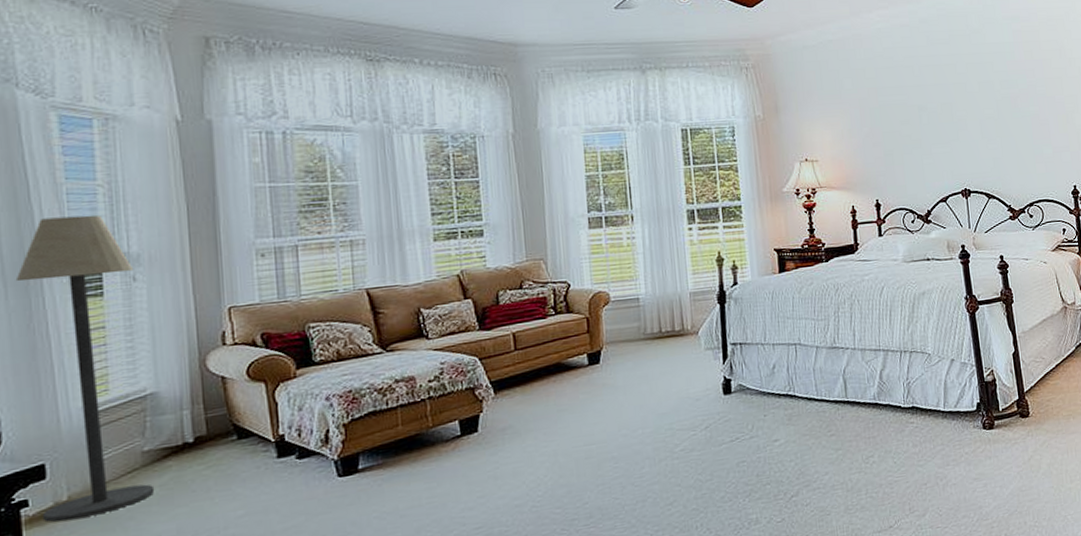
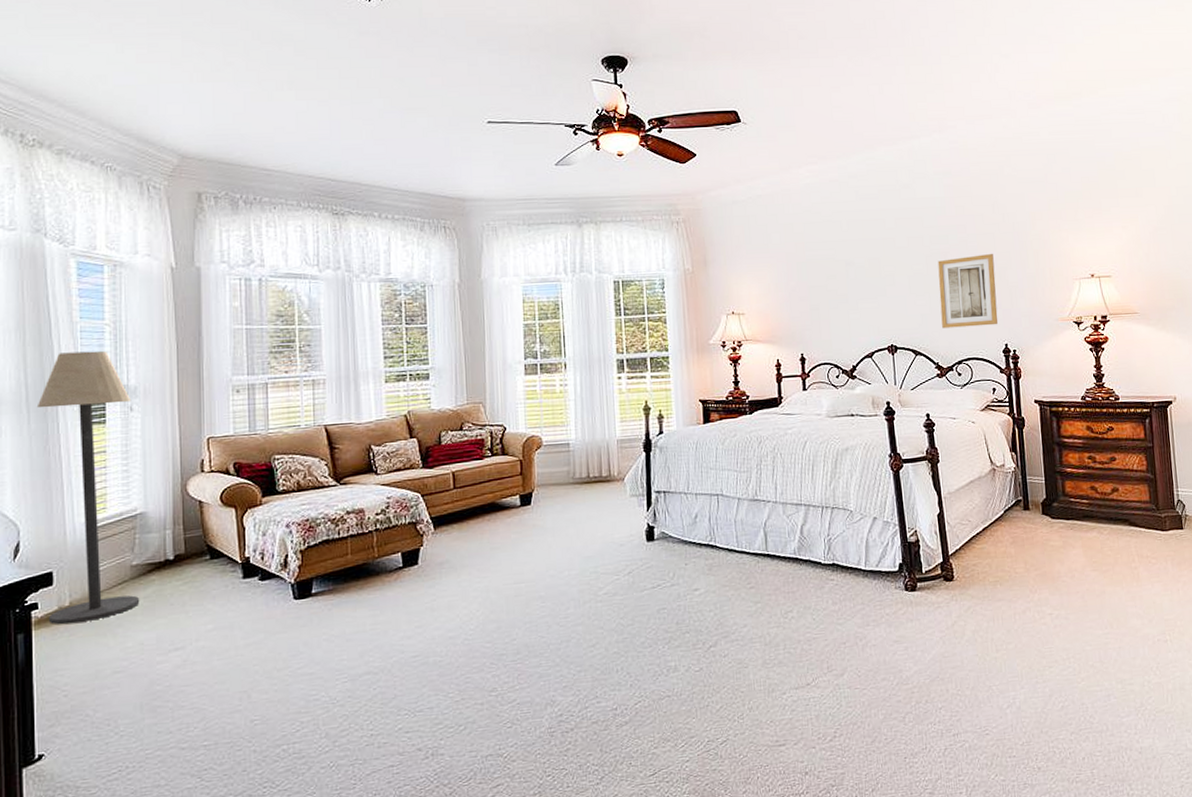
wall art: none [1008,97,1067,172] -> present [937,253,998,329]

